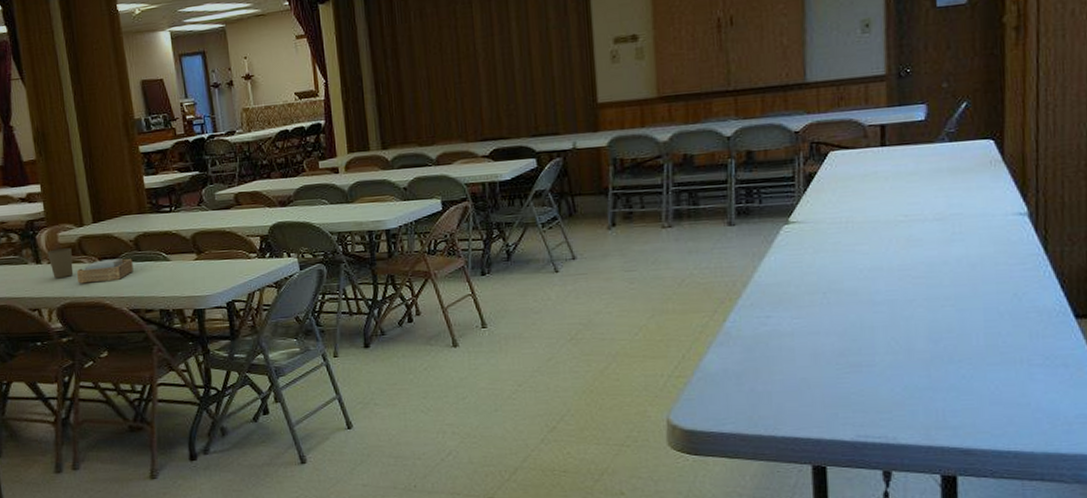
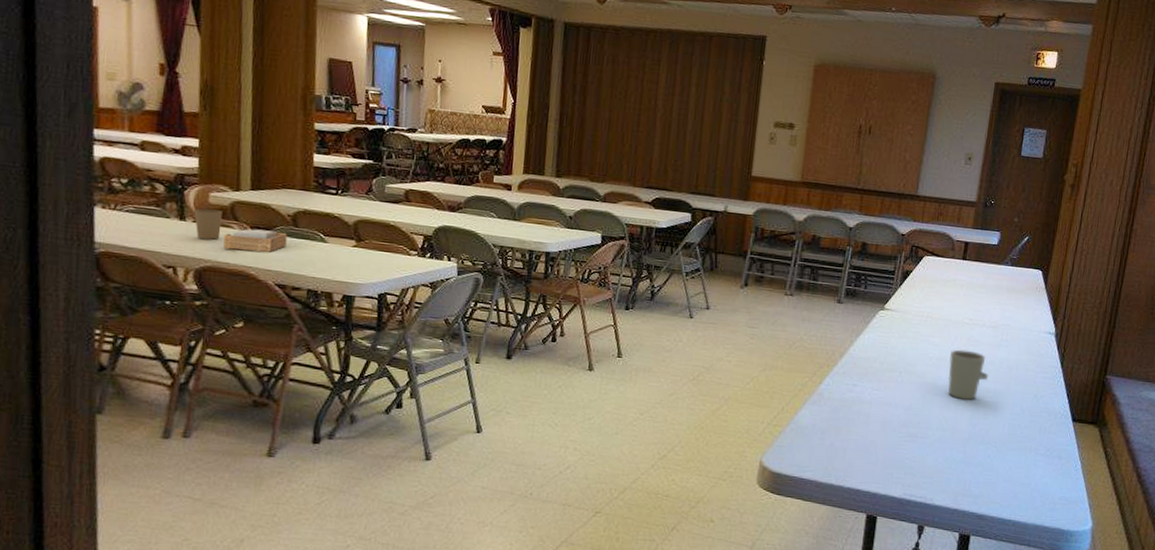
cup: none [886,253,945,313] -> present [948,349,989,400]

